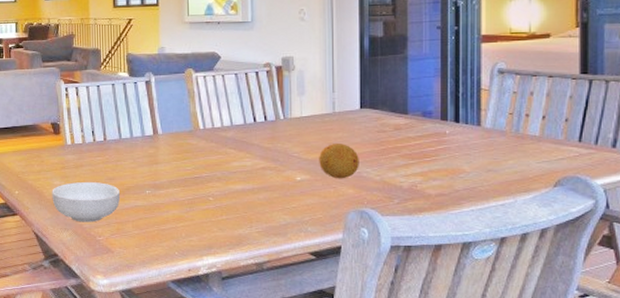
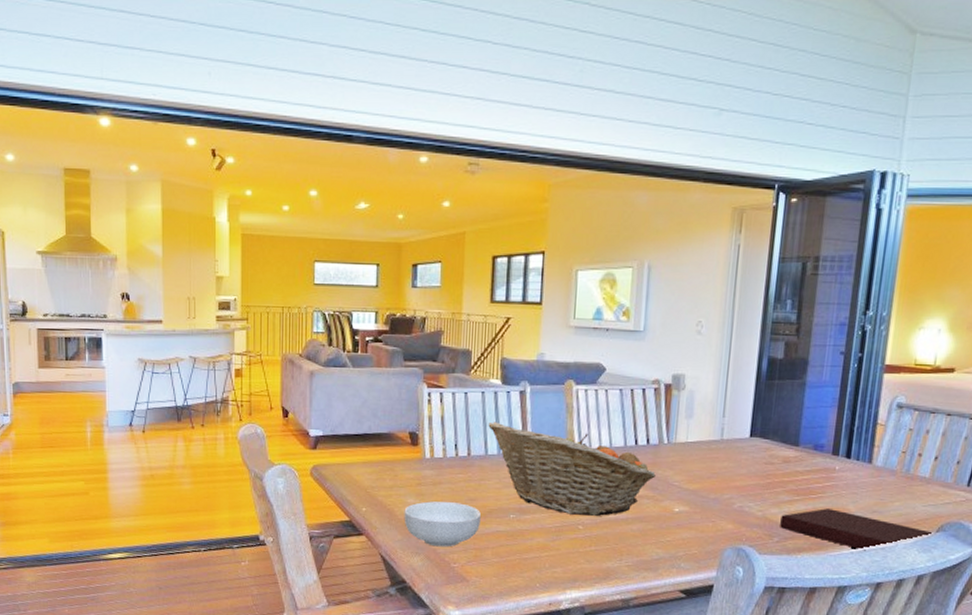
fruit basket: none [120,109,276,188] -> present [488,421,656,516]
fruit: present [319,144,359,179] -> none [700,474,743,513]
notebook: none [399,170,549,208] -> present [780,508,932,551]

